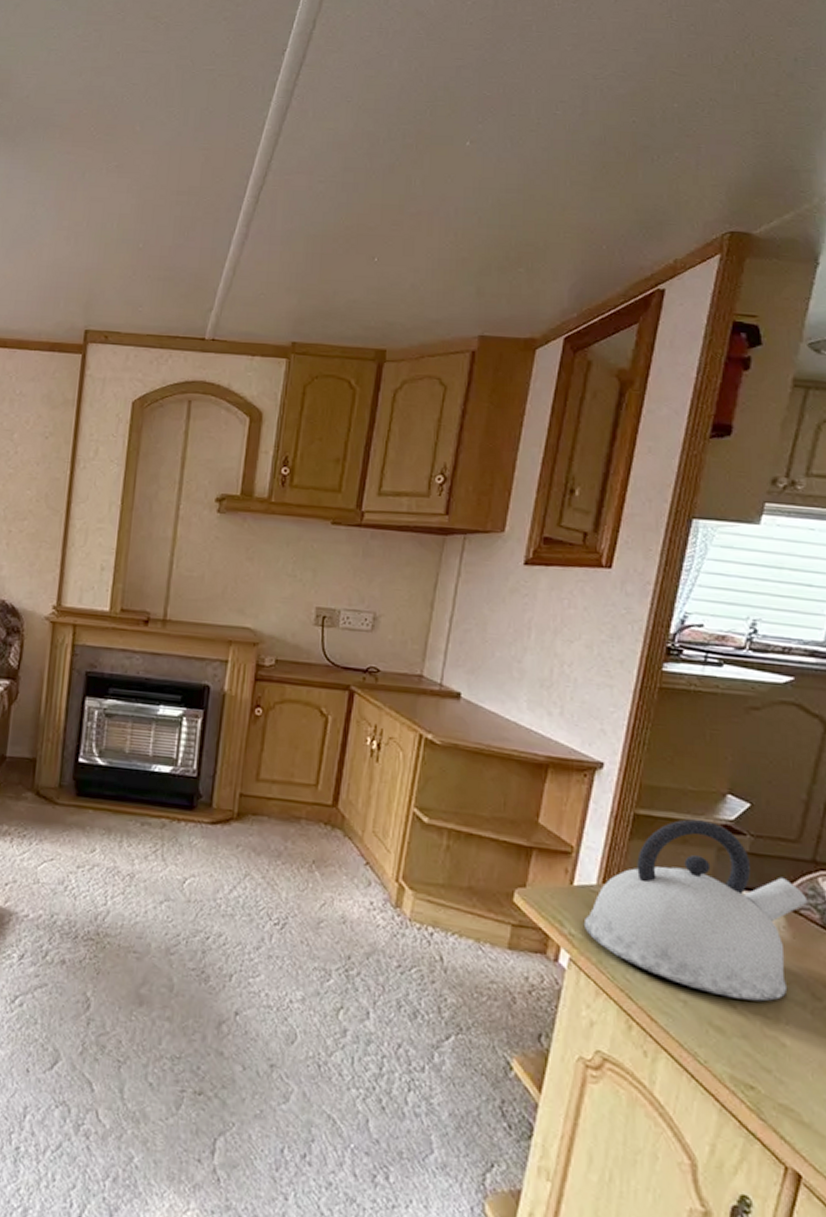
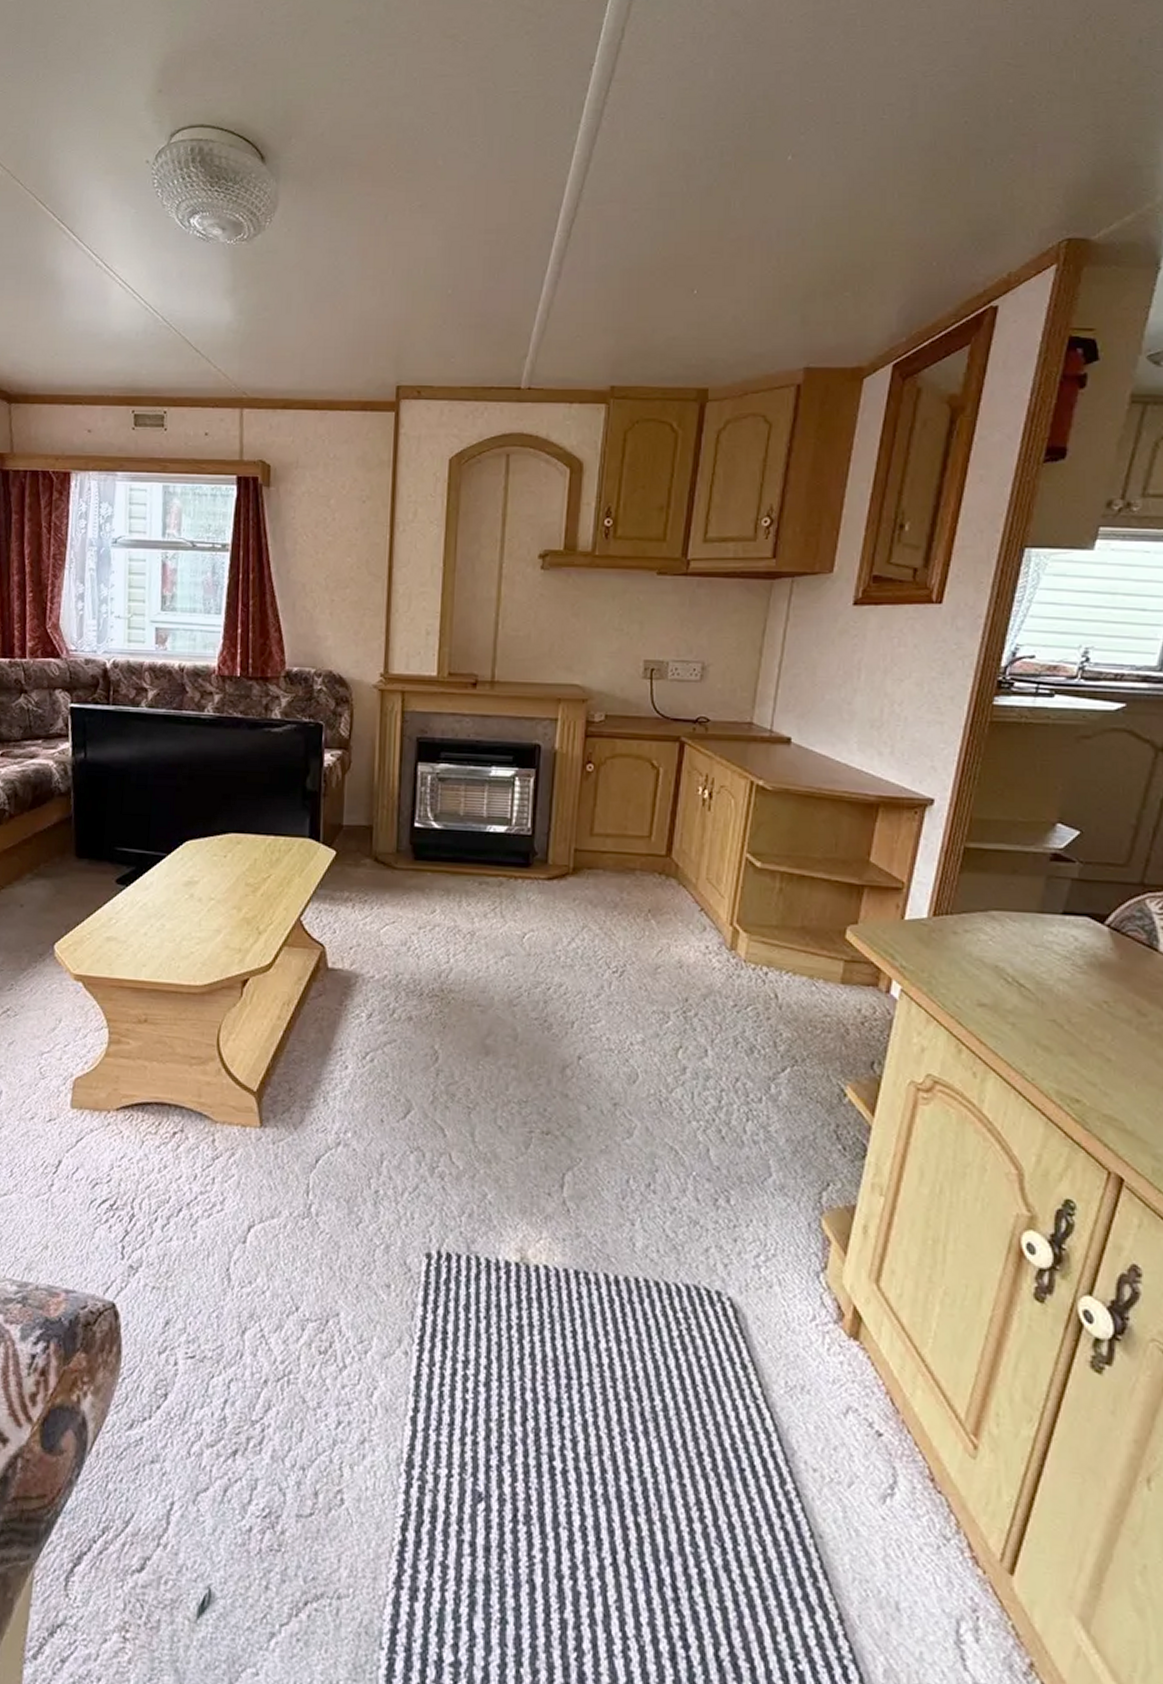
kettle: present [583,819,808,1002] -> none [914,850,1136,1020]

